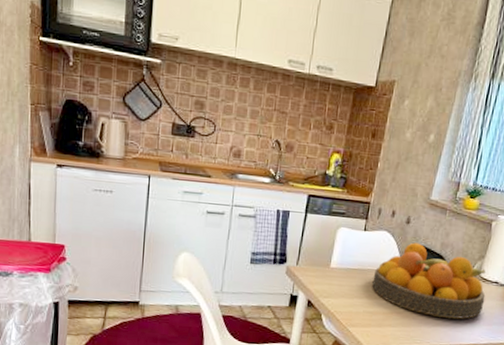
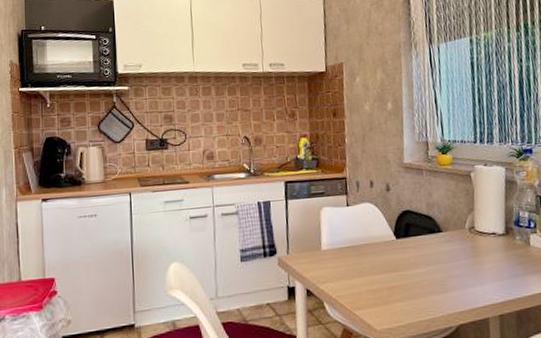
fruit bowl: present [372,242,486,319] -> none [367,208,488,282]

